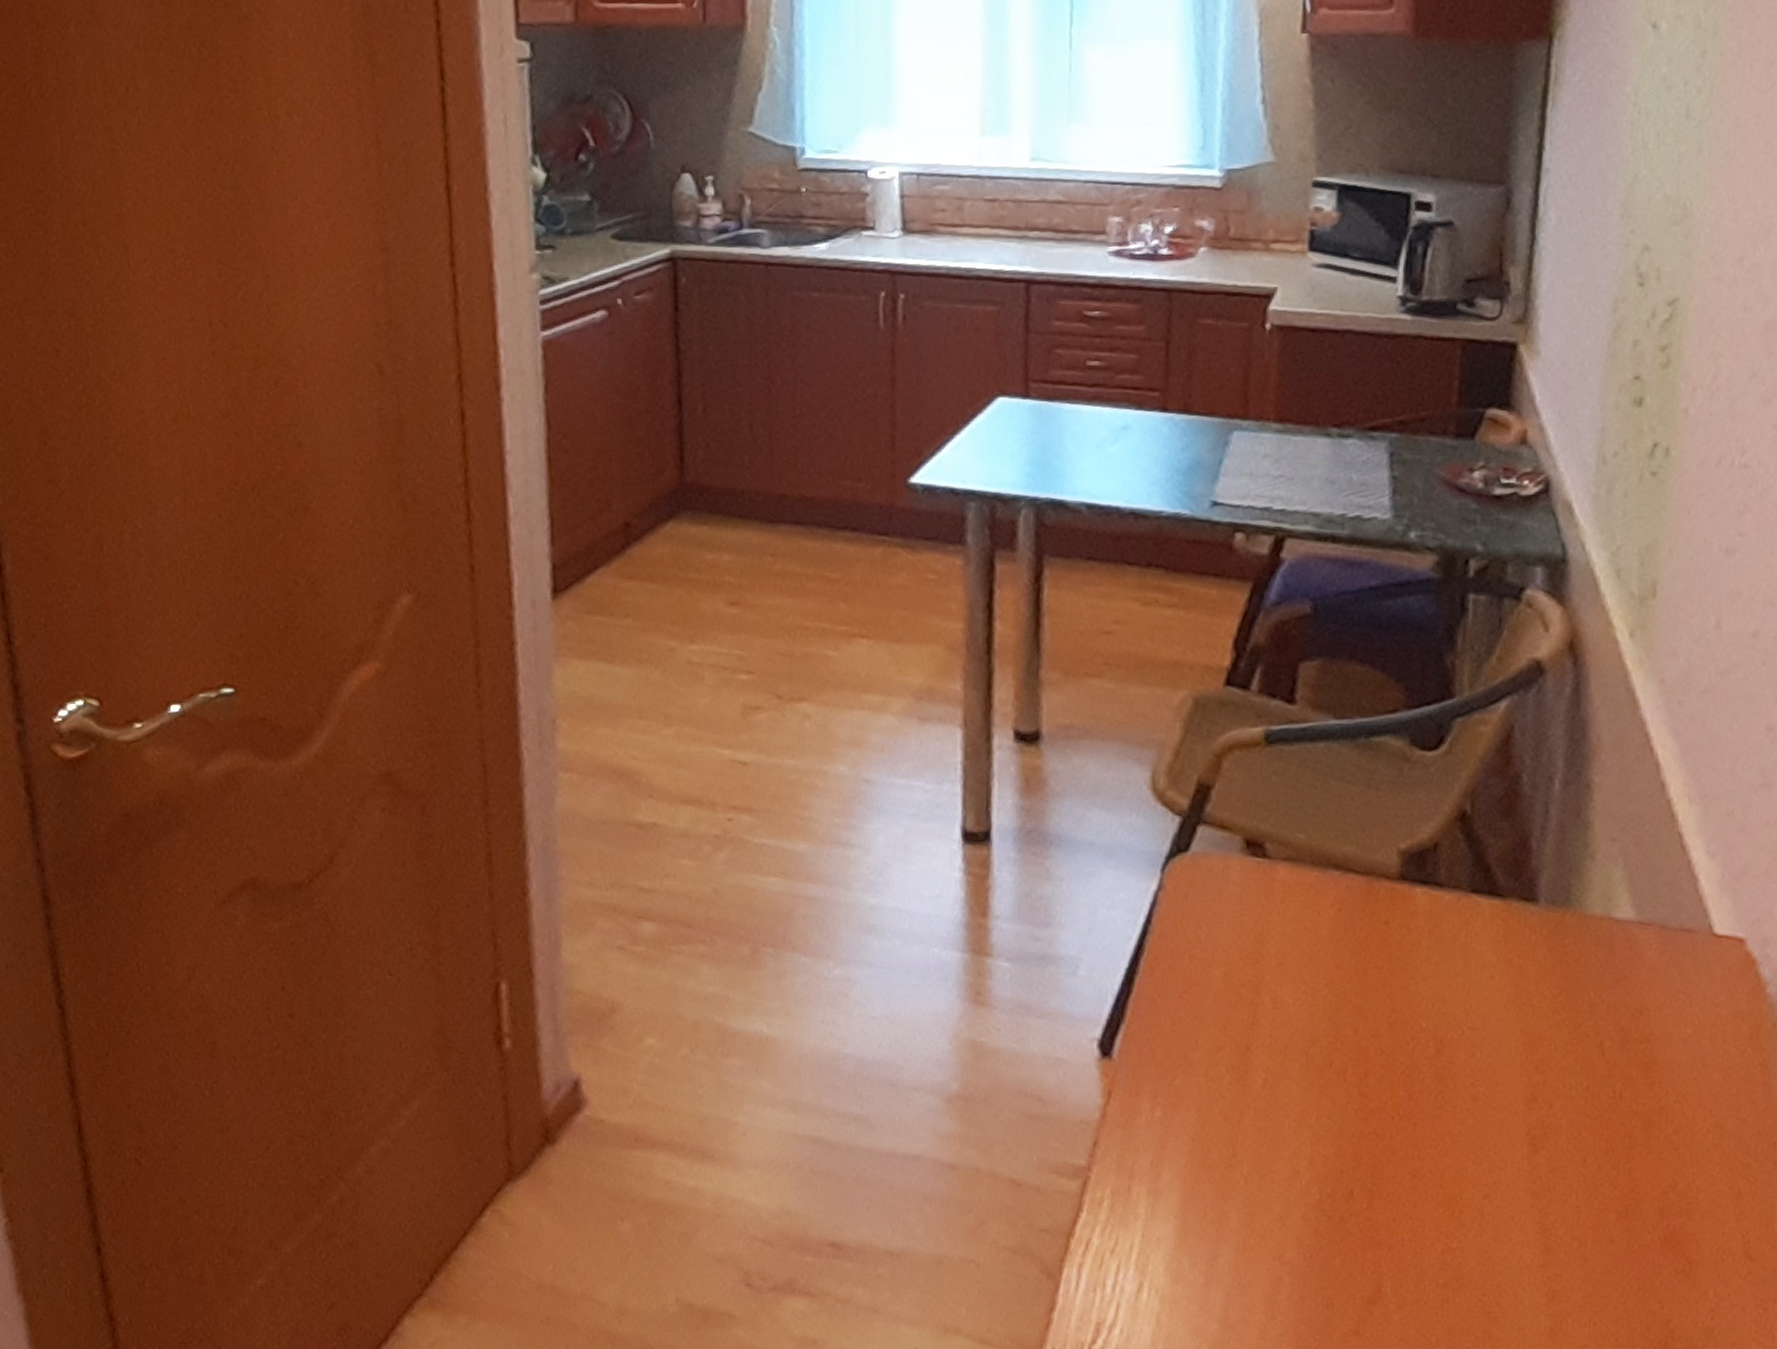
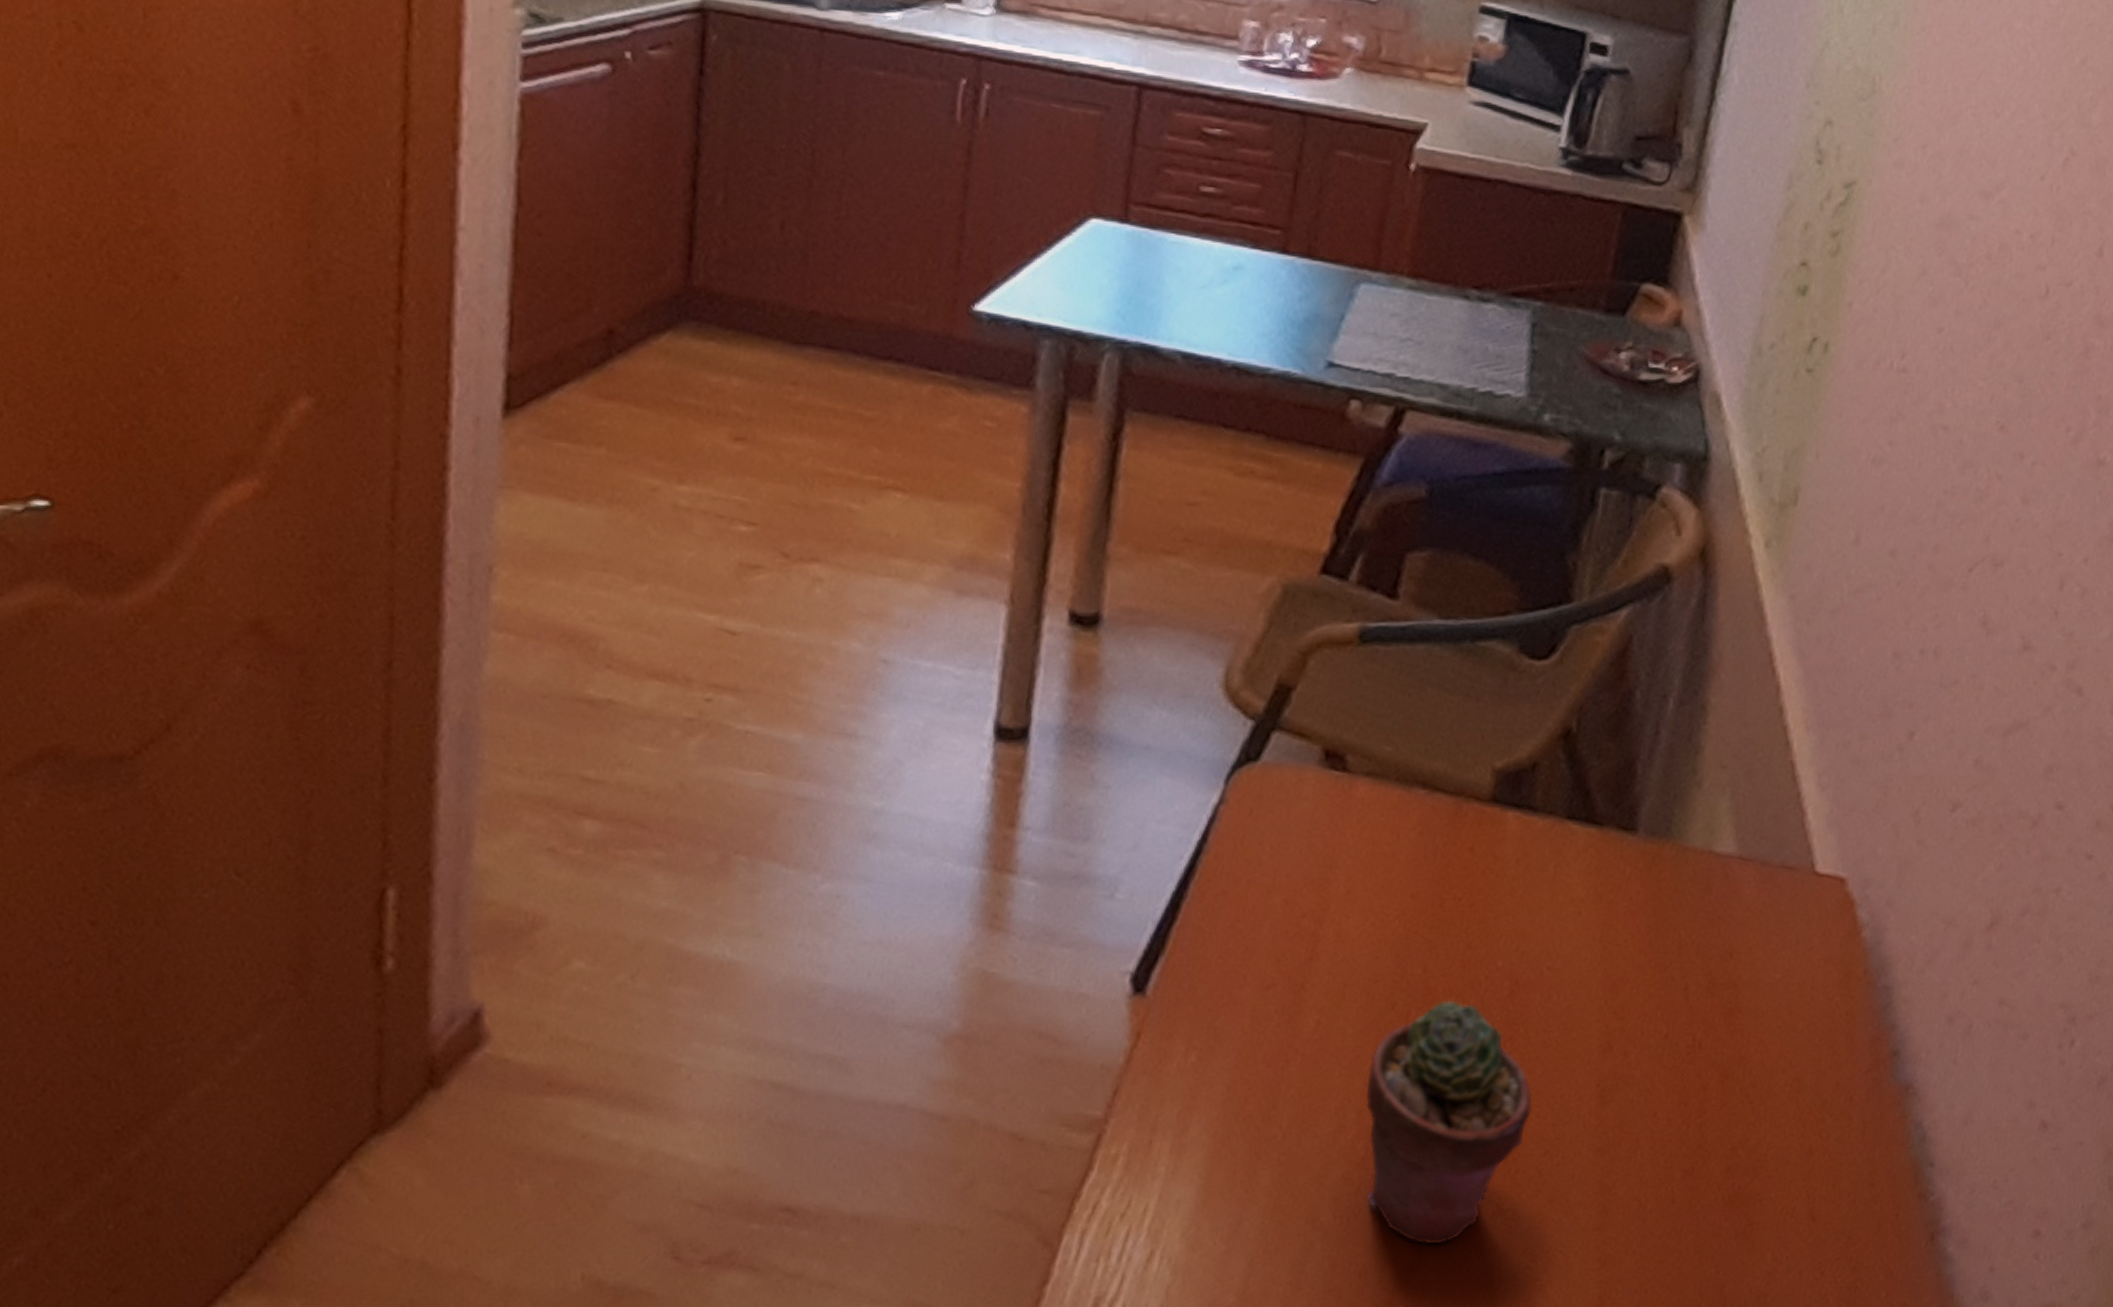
potted succulent: none [1314,1058,1468,1279] -> present [1365,1000,1533,1245]

